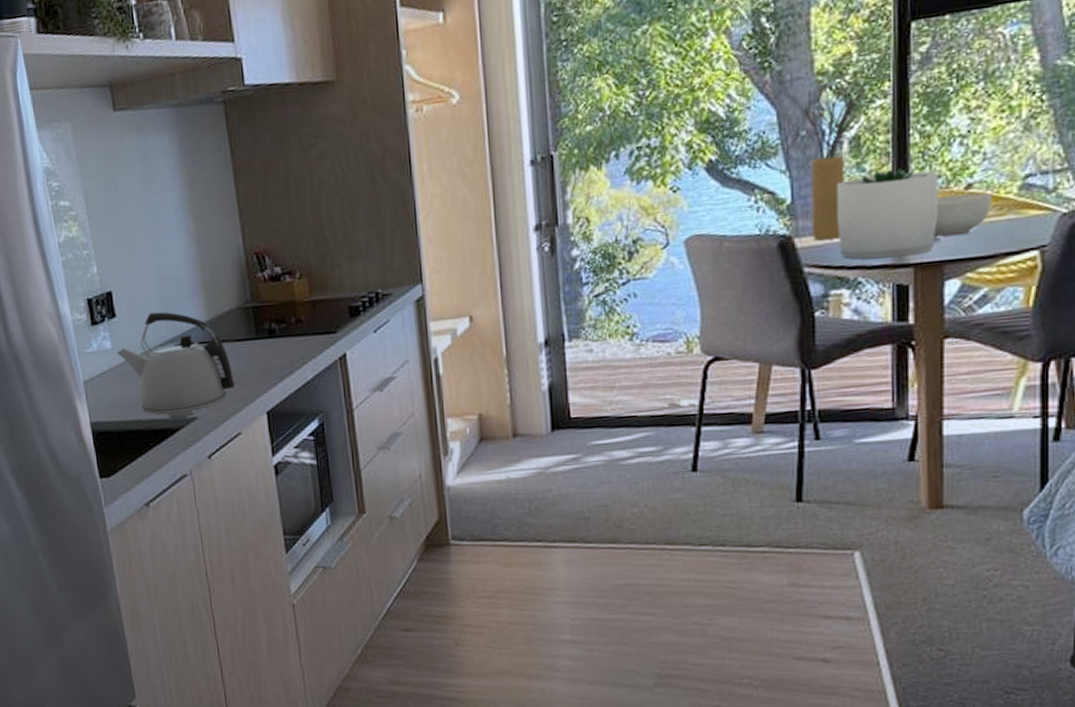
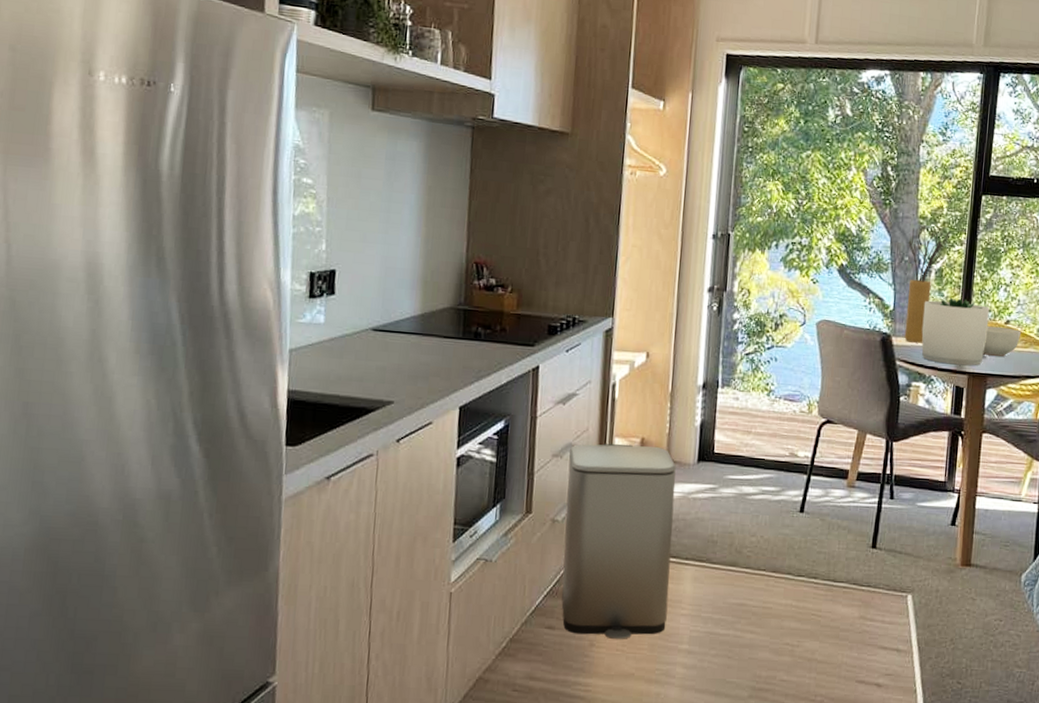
kettle: present [117,312,236,419] -> none [328,297,436,399]
pedal bin: none [395,420,541,637] -> present [561,443,676,640]

